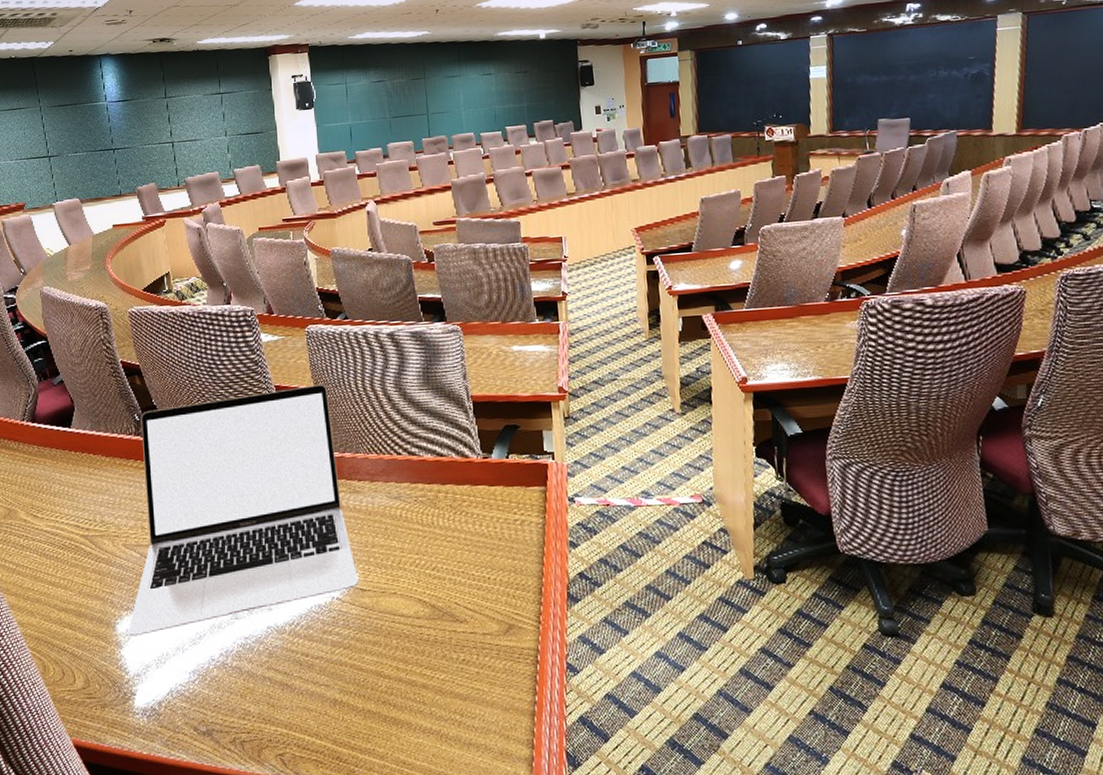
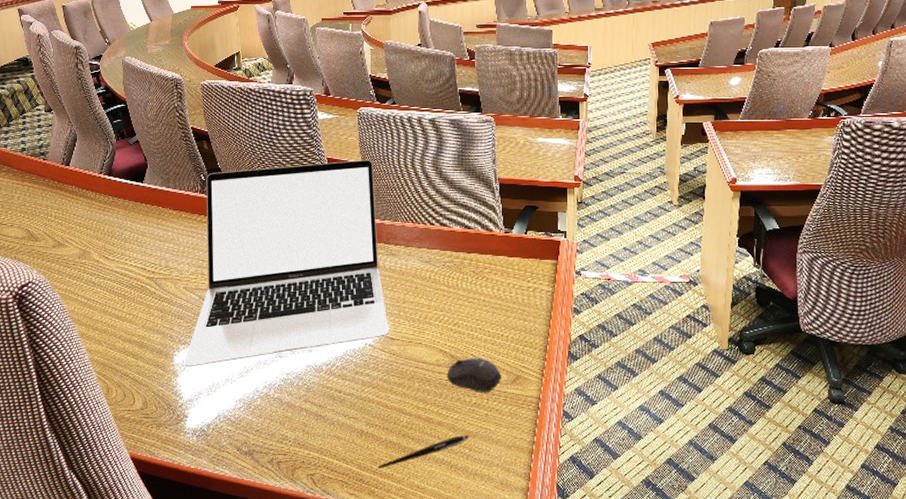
pen: none [356,697,460,743] -> present [377,434,470,468]
computer mouse: none [428,606,492,647] -> present [447,358,502,393]

